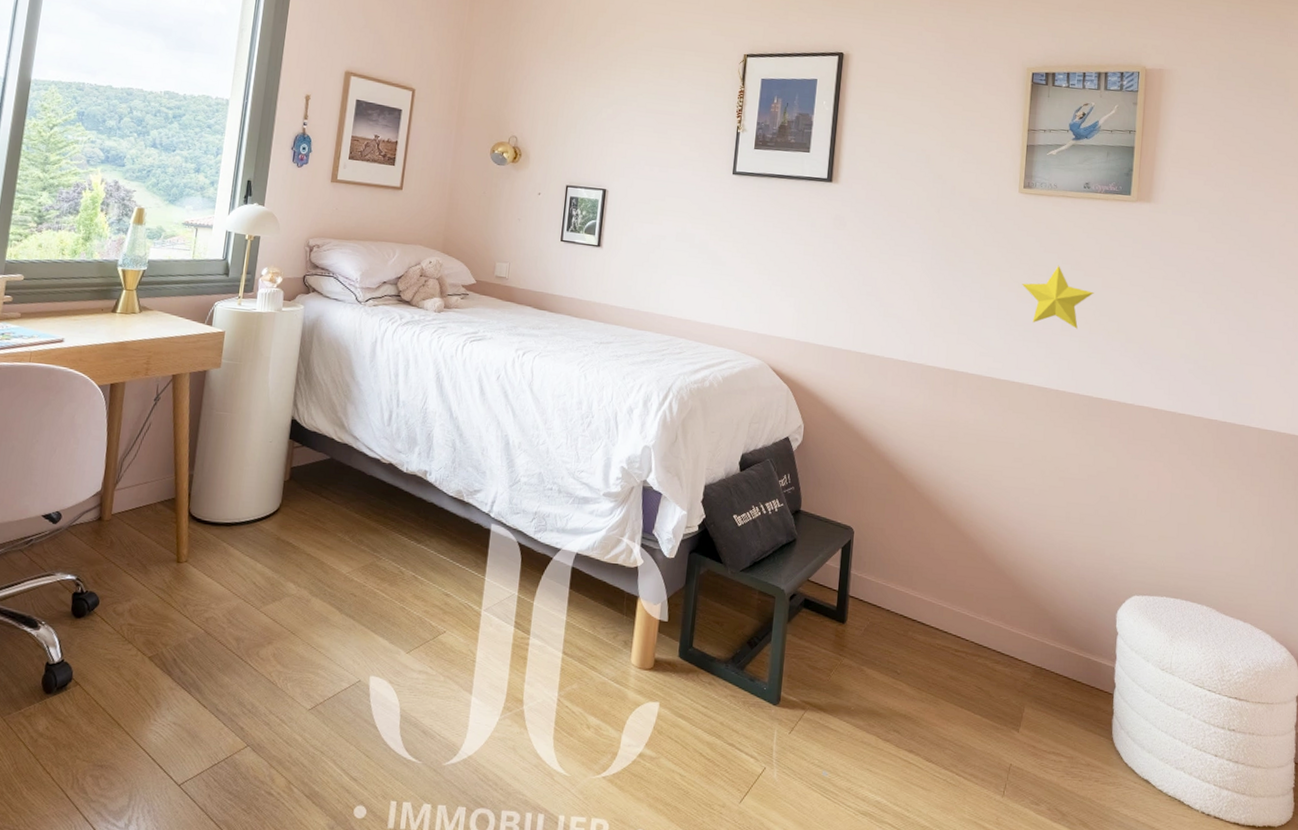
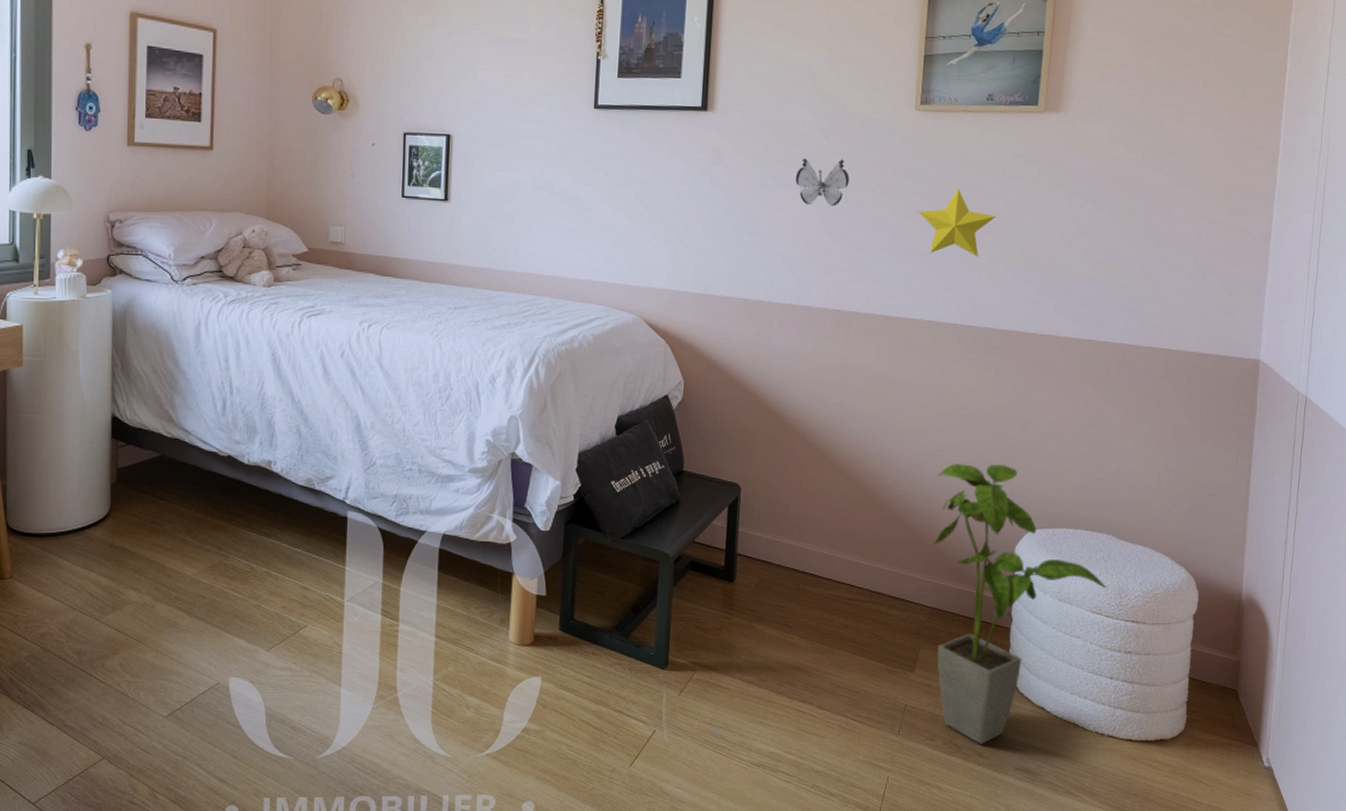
decorative butterfly: none [909,229,959,274] -> present [795,158,849,207]
house plant: none [1035,524,1210,814] -> present [931,463,1108,744]

